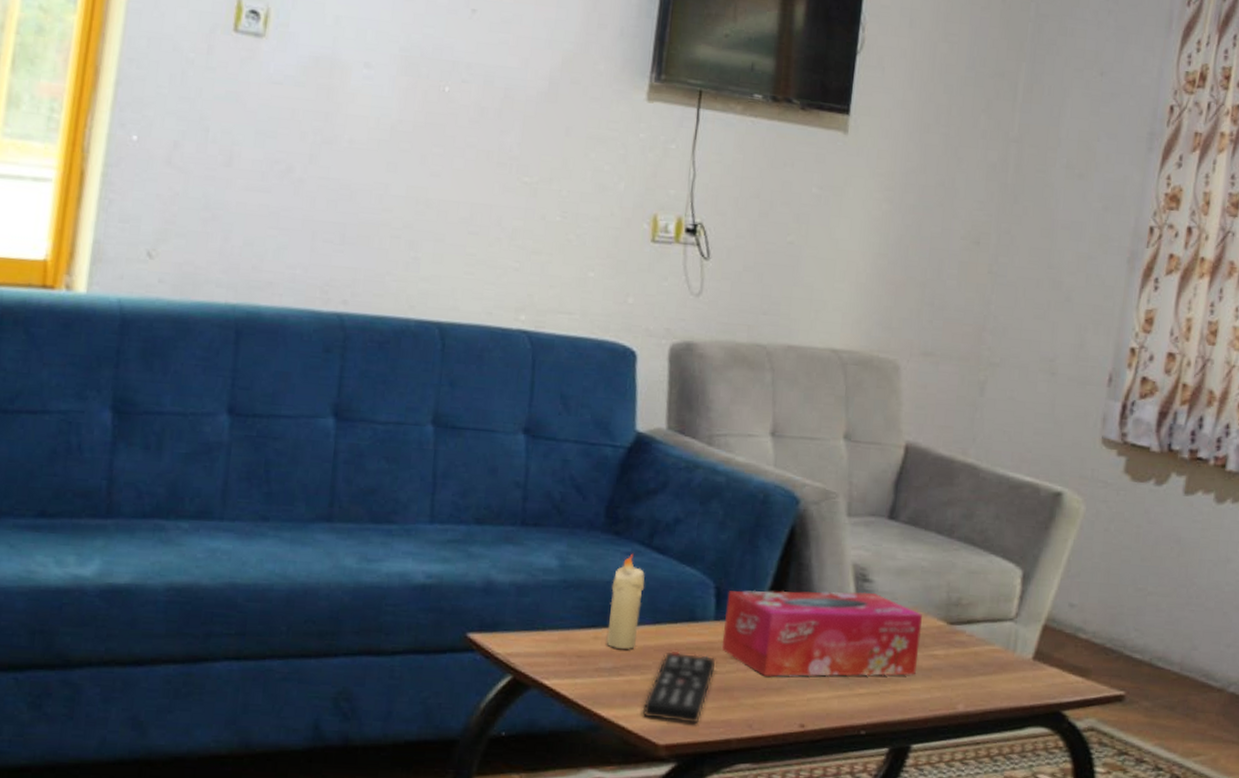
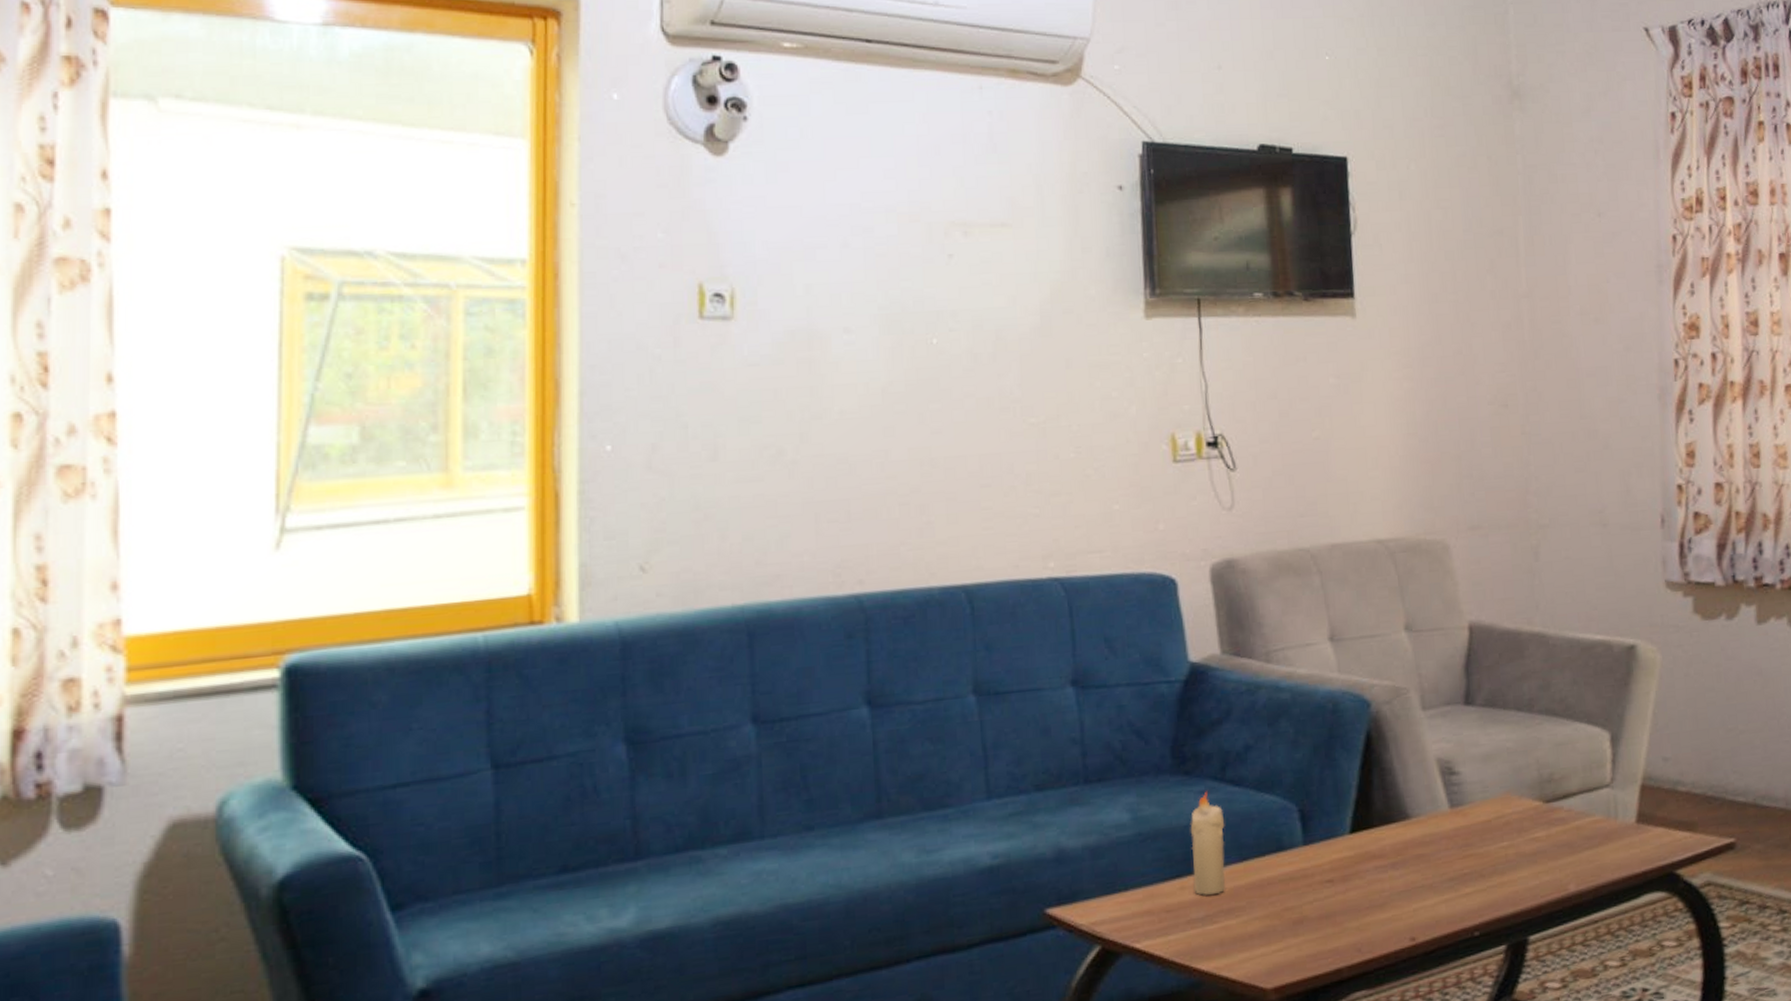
remote control: present [642,650,715,724] -> none [1243,883,1313,963]
tissue box: present [721,590,922,678] -> none [1312,785,1520,895]

